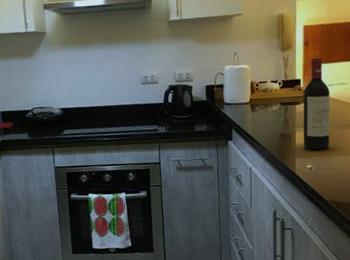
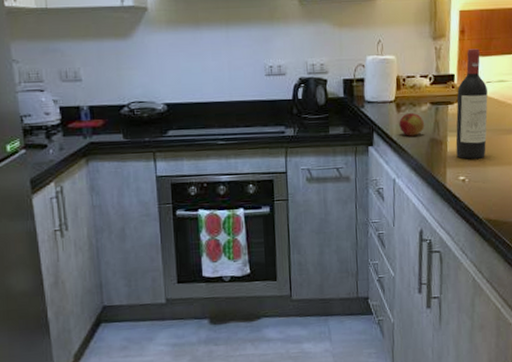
apple: none [253,111,276,132] -> present [399,112,425,136]

